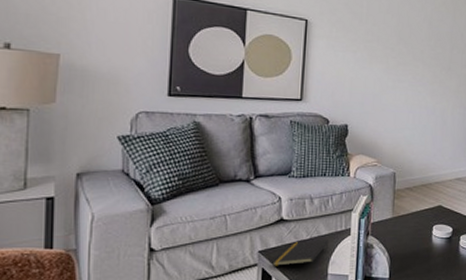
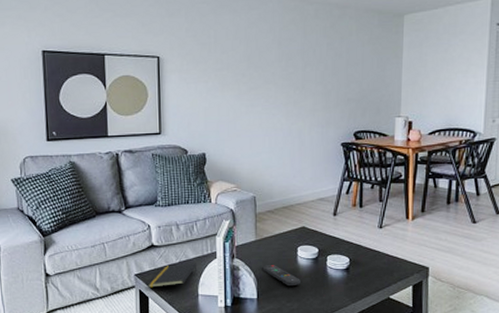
remote control: none [396,244,433,266] -> present [262,265,300,287]

